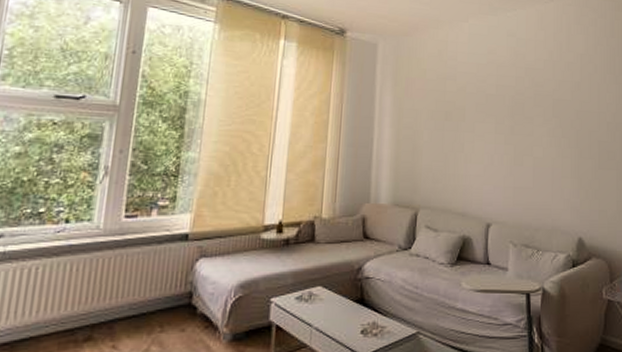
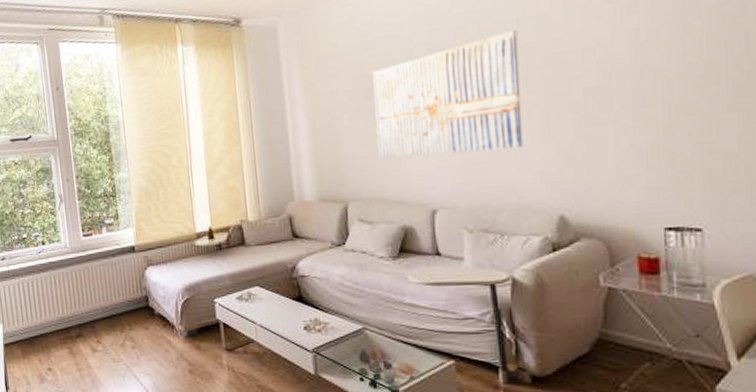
wall art: none [449,88,558,179] -> present [372,29,524,159]

